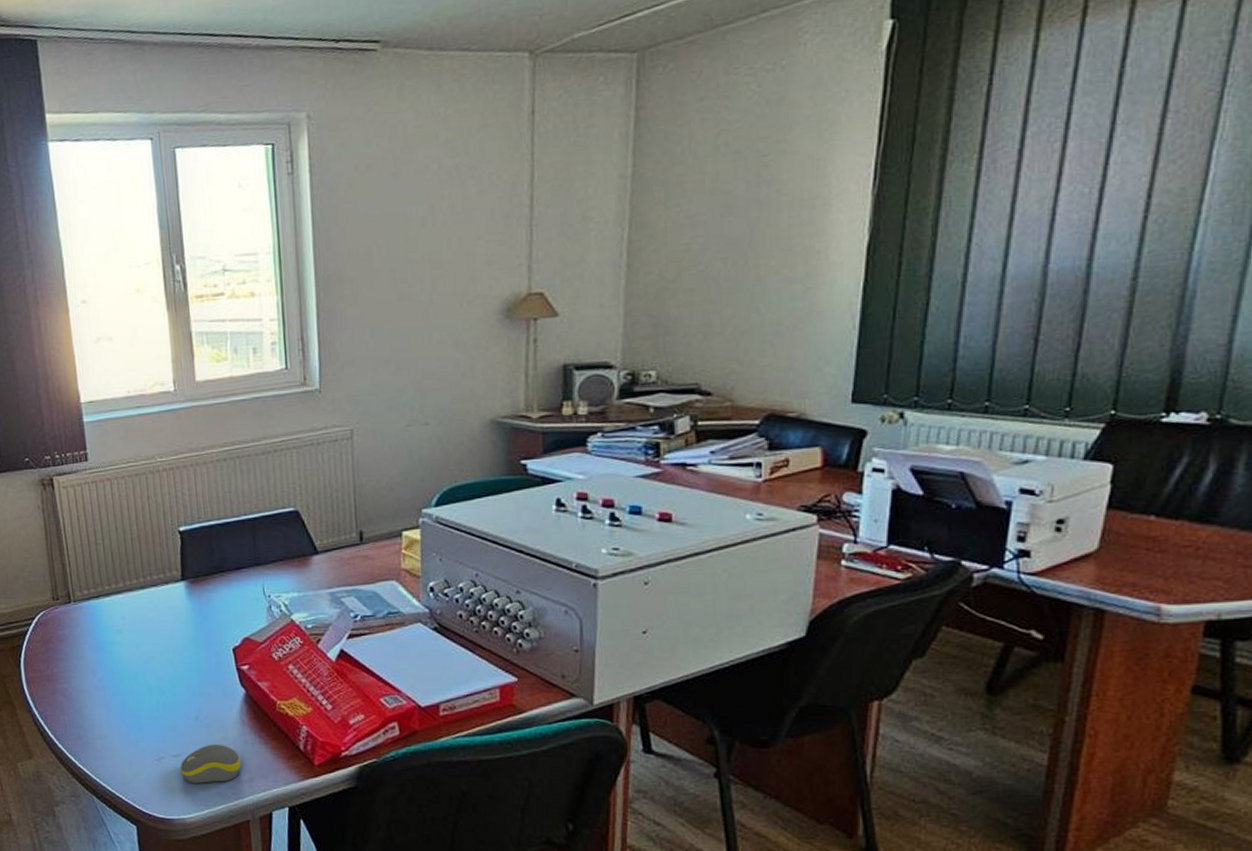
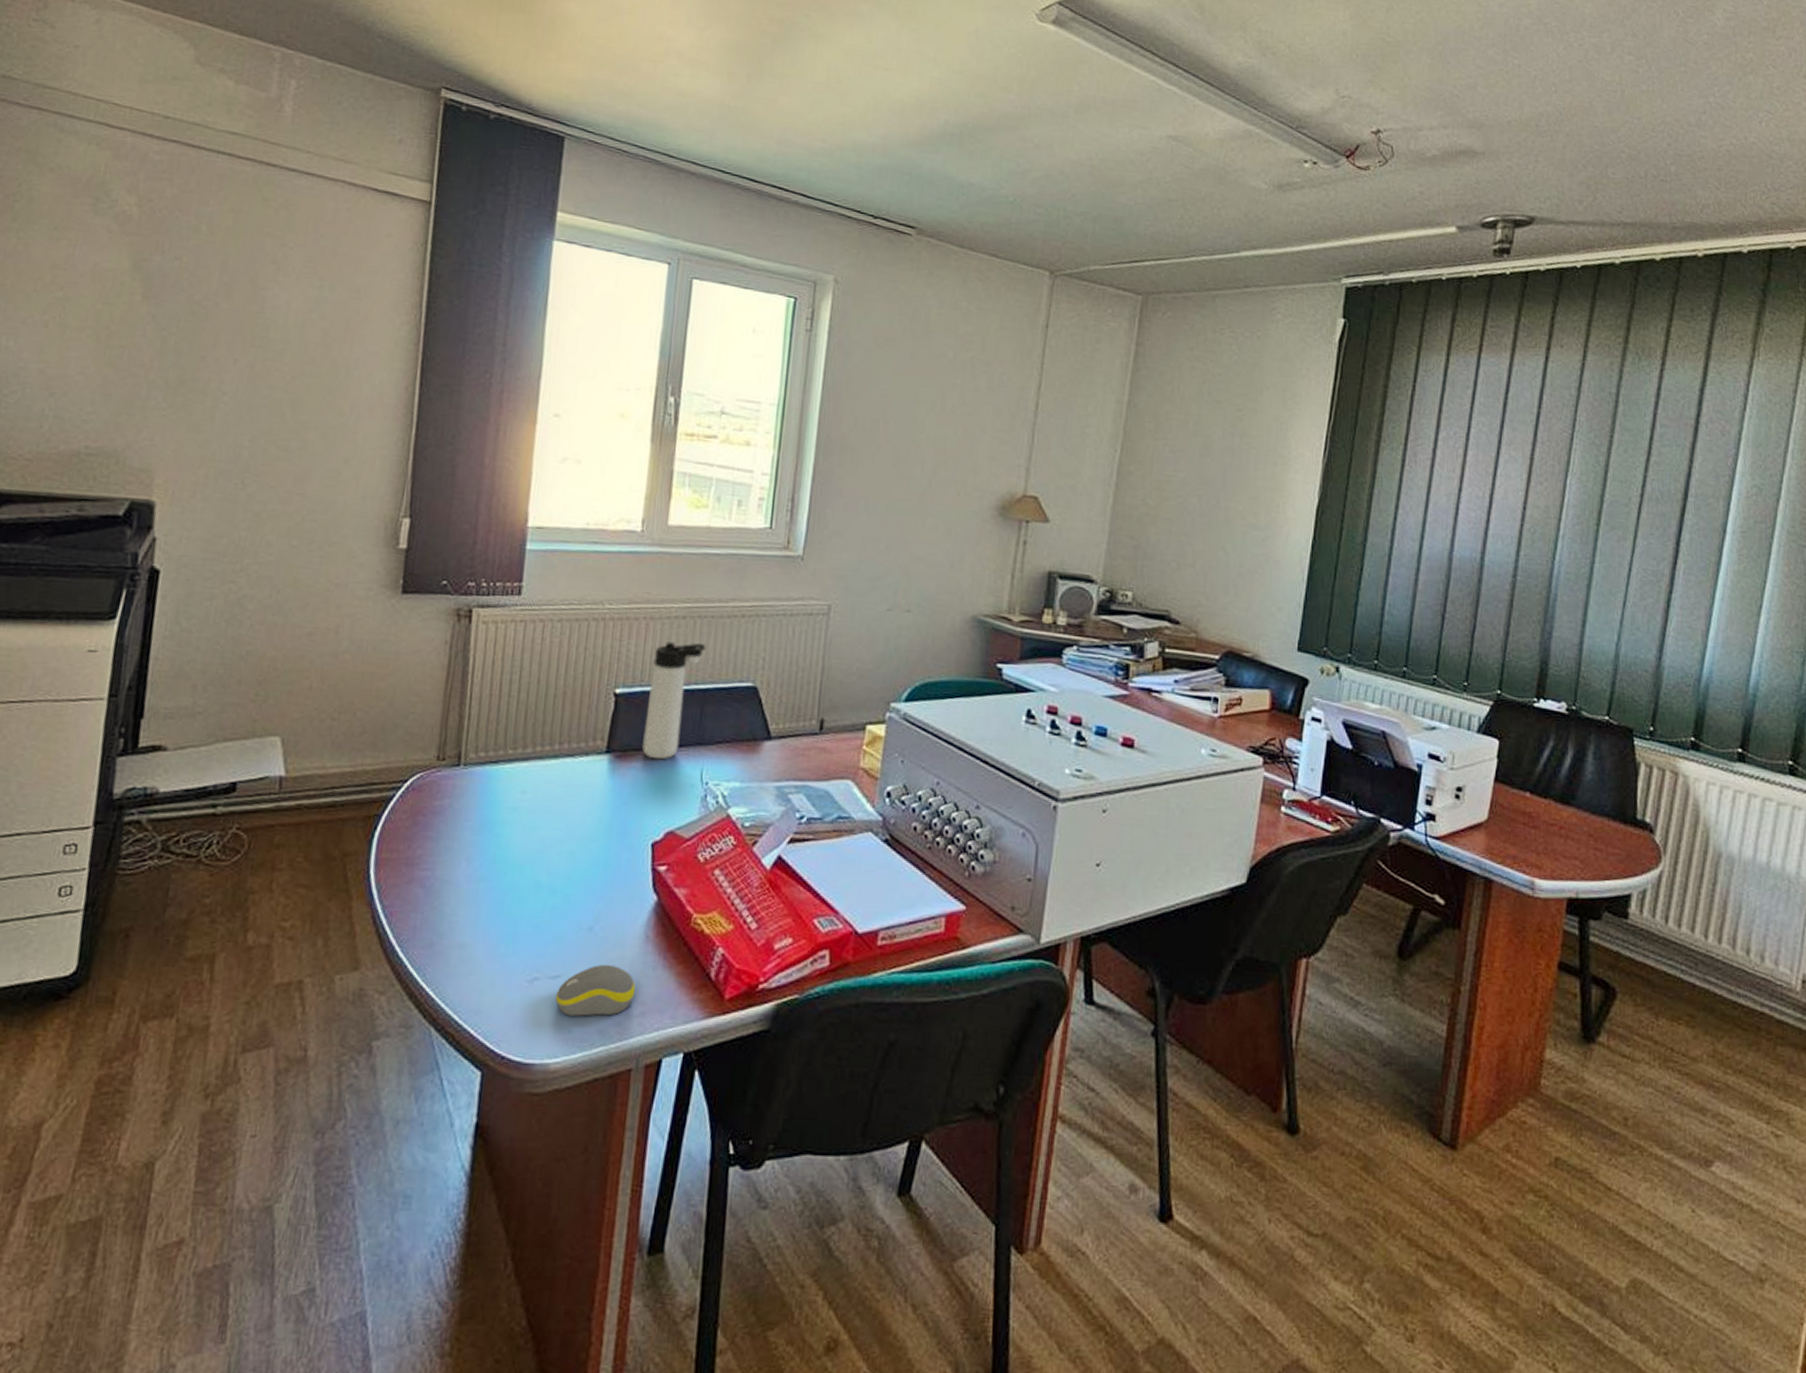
thermos bottle: none [205,479,248,581] -> present [642,642,706,760]

